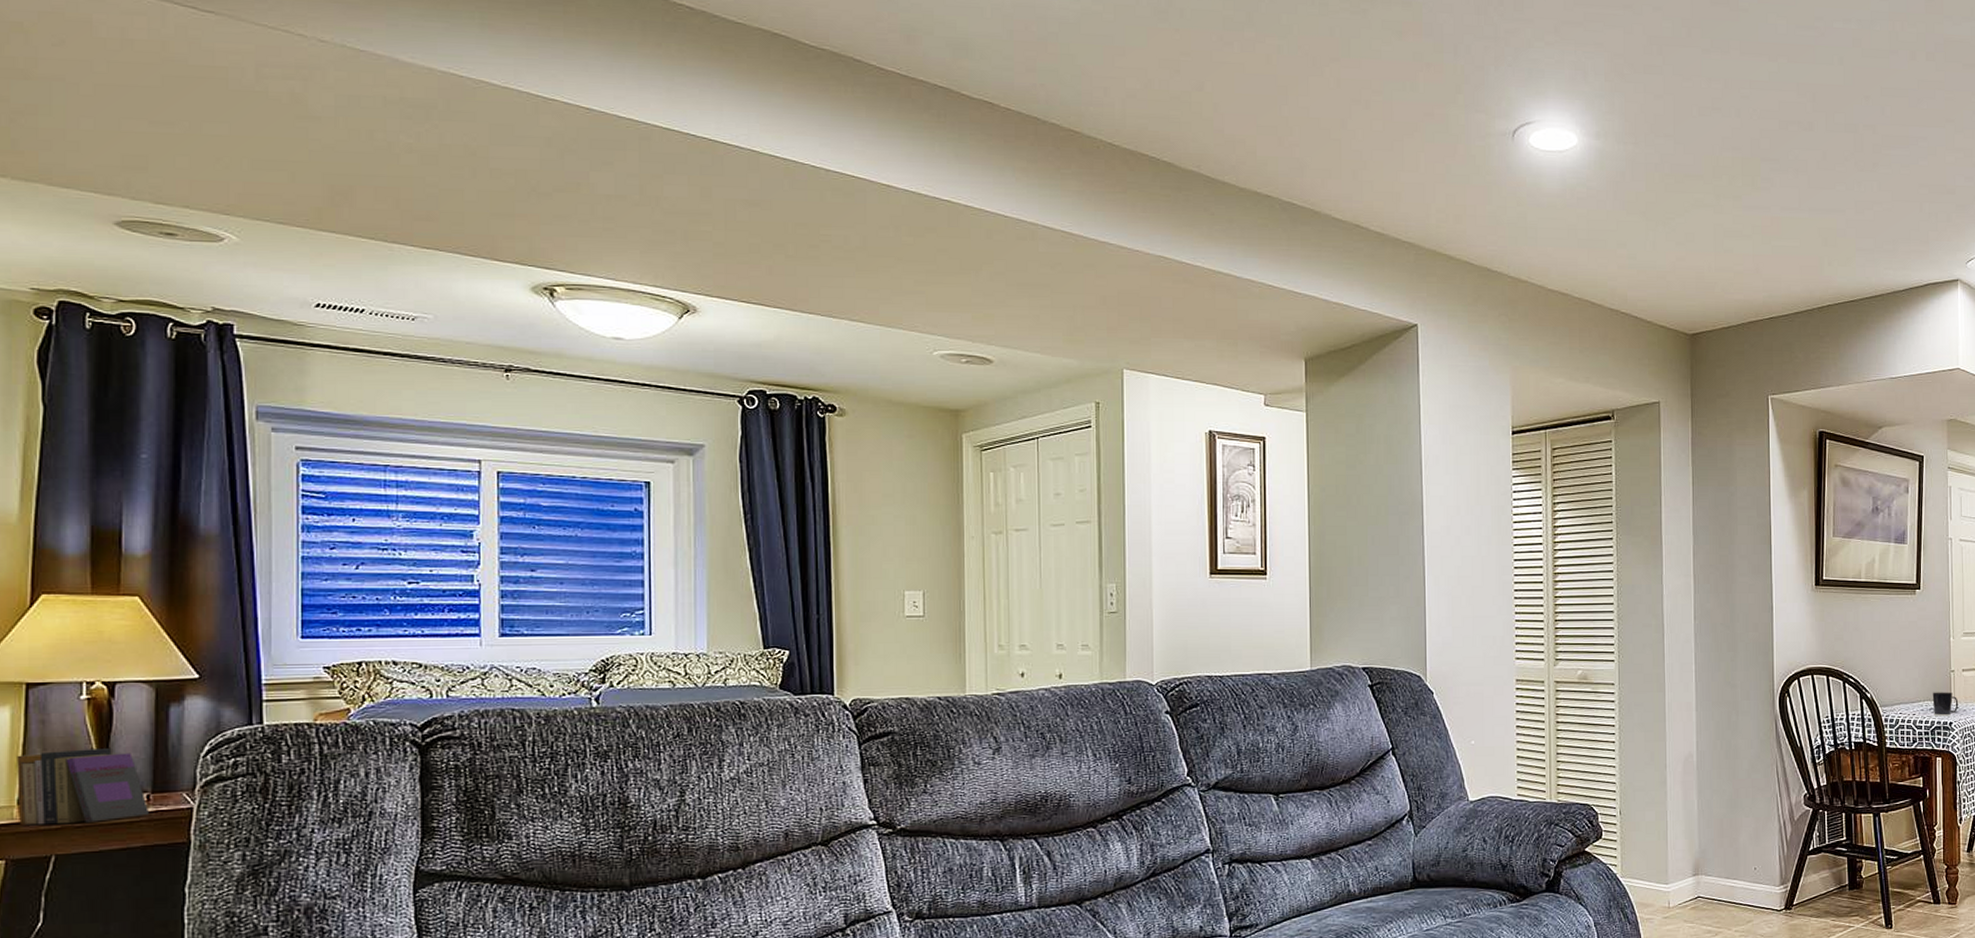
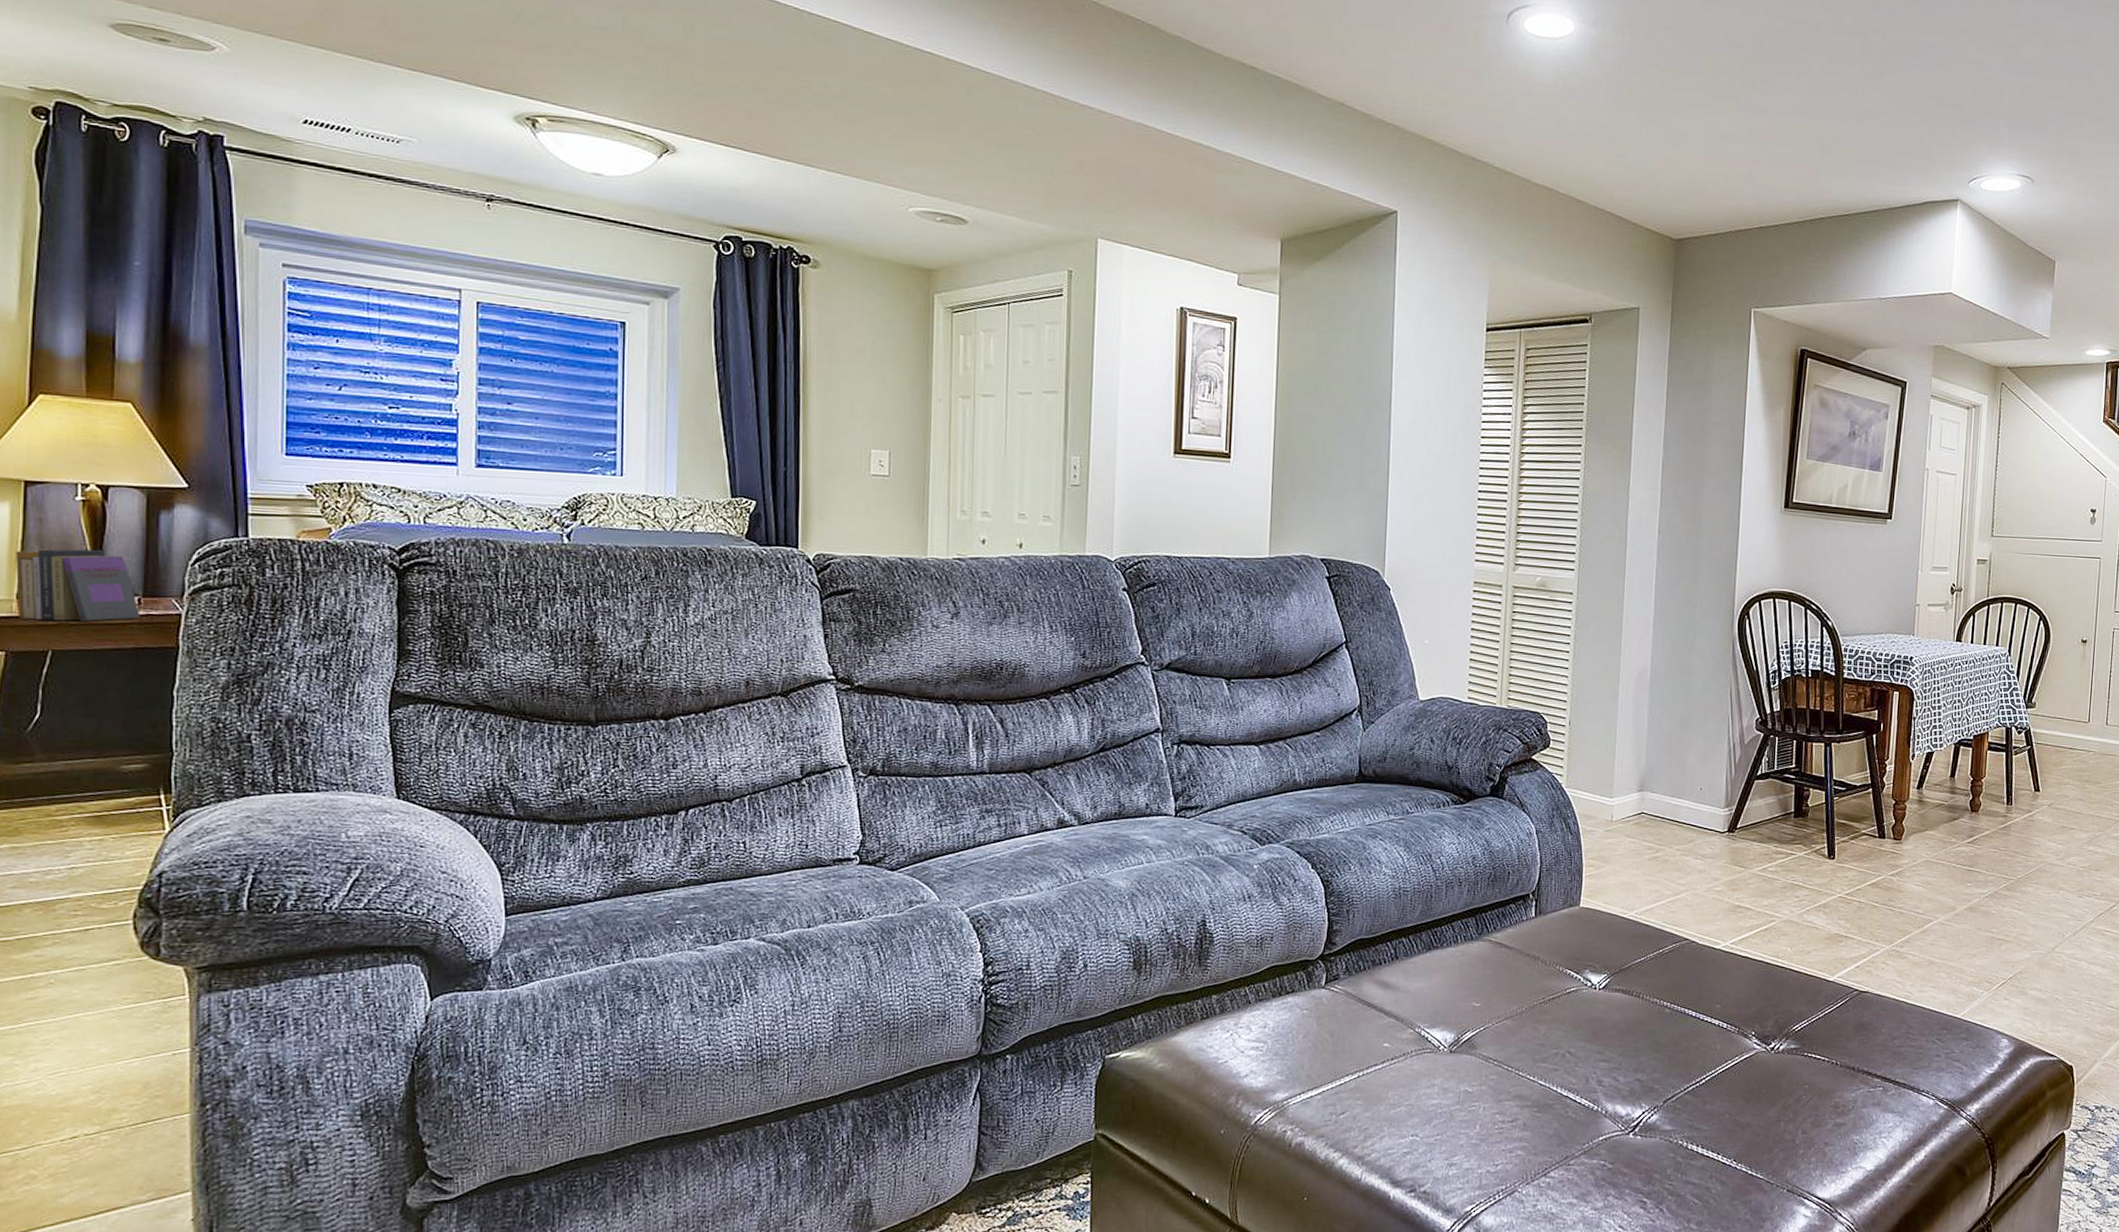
mug: present [1932,692,1959,717] -> none [1894,625,1921,651]

